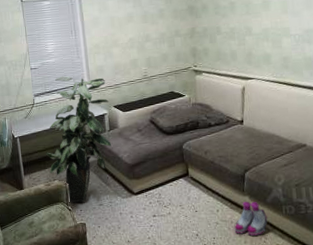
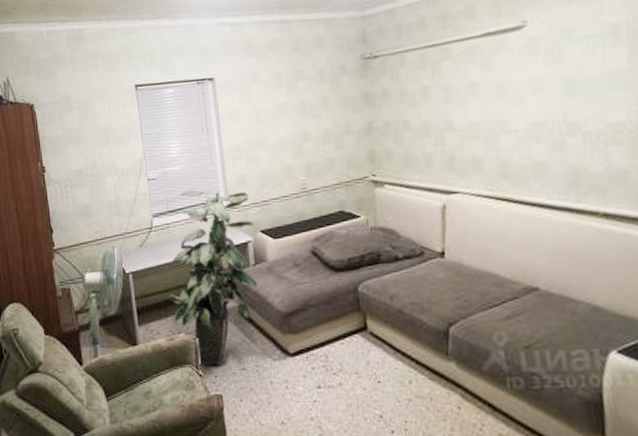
boots: present [234,201,268,236] -> none [435,369,485,420]

